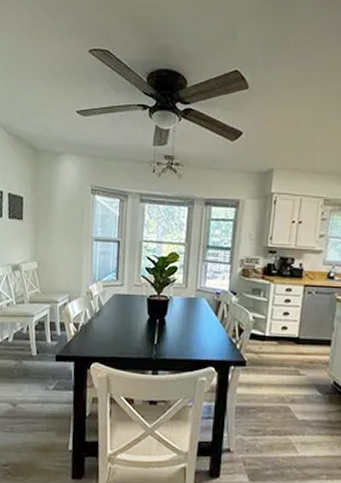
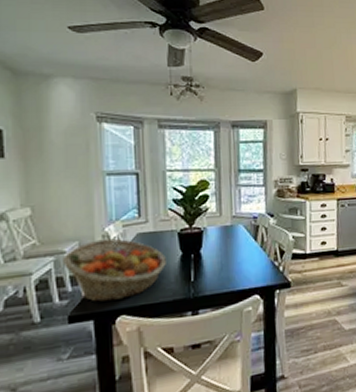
fruit basket: none [56,295,136,349] -> present [63,238,168,302]

